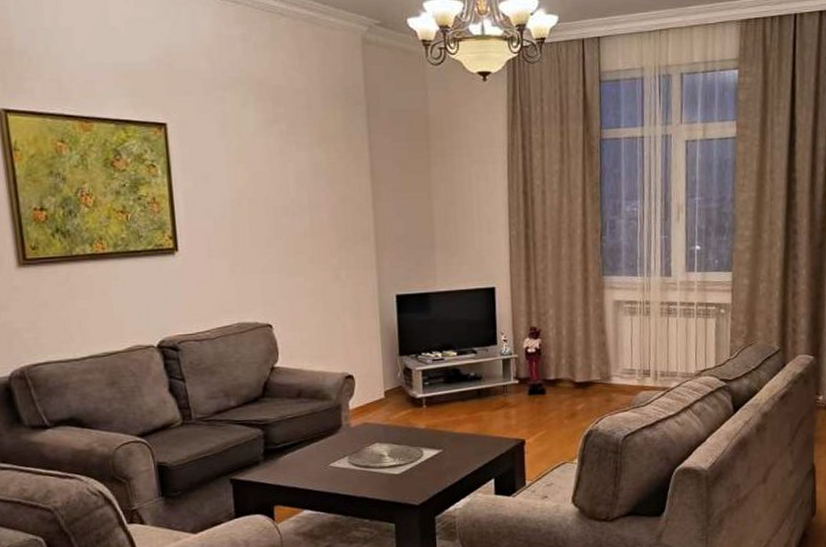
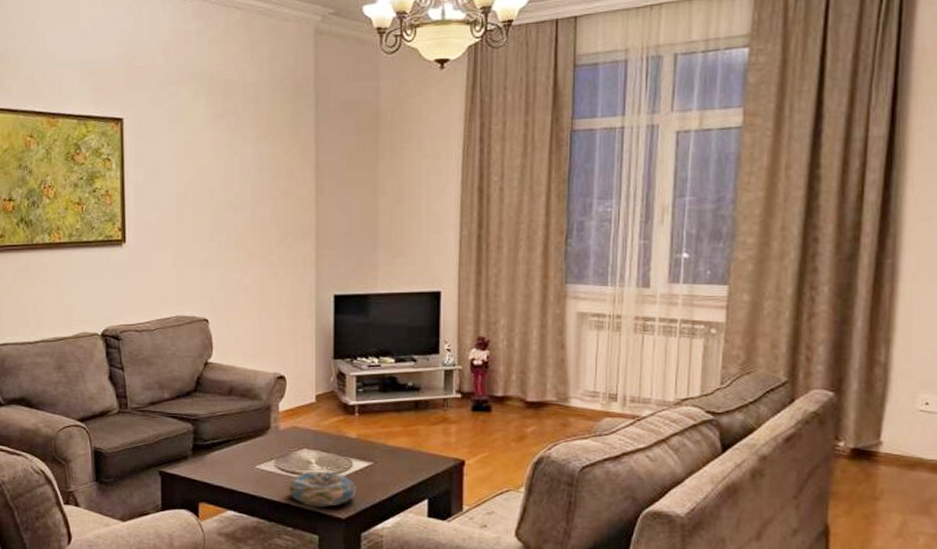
decorative bowl: none [362,462,428,496] -> present [288,470,356,507]

